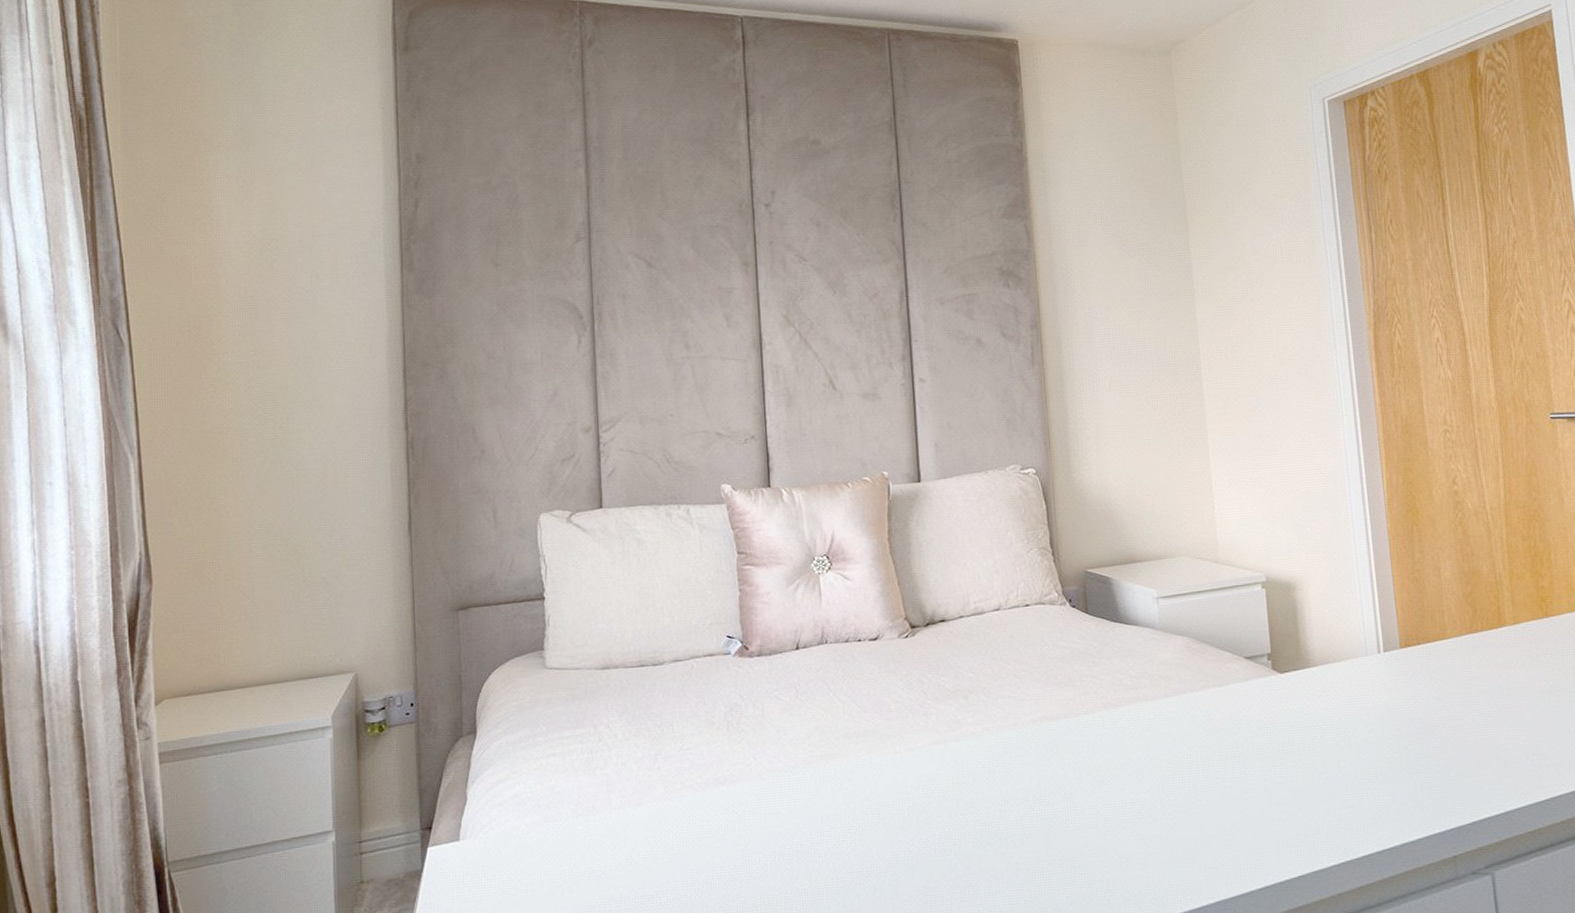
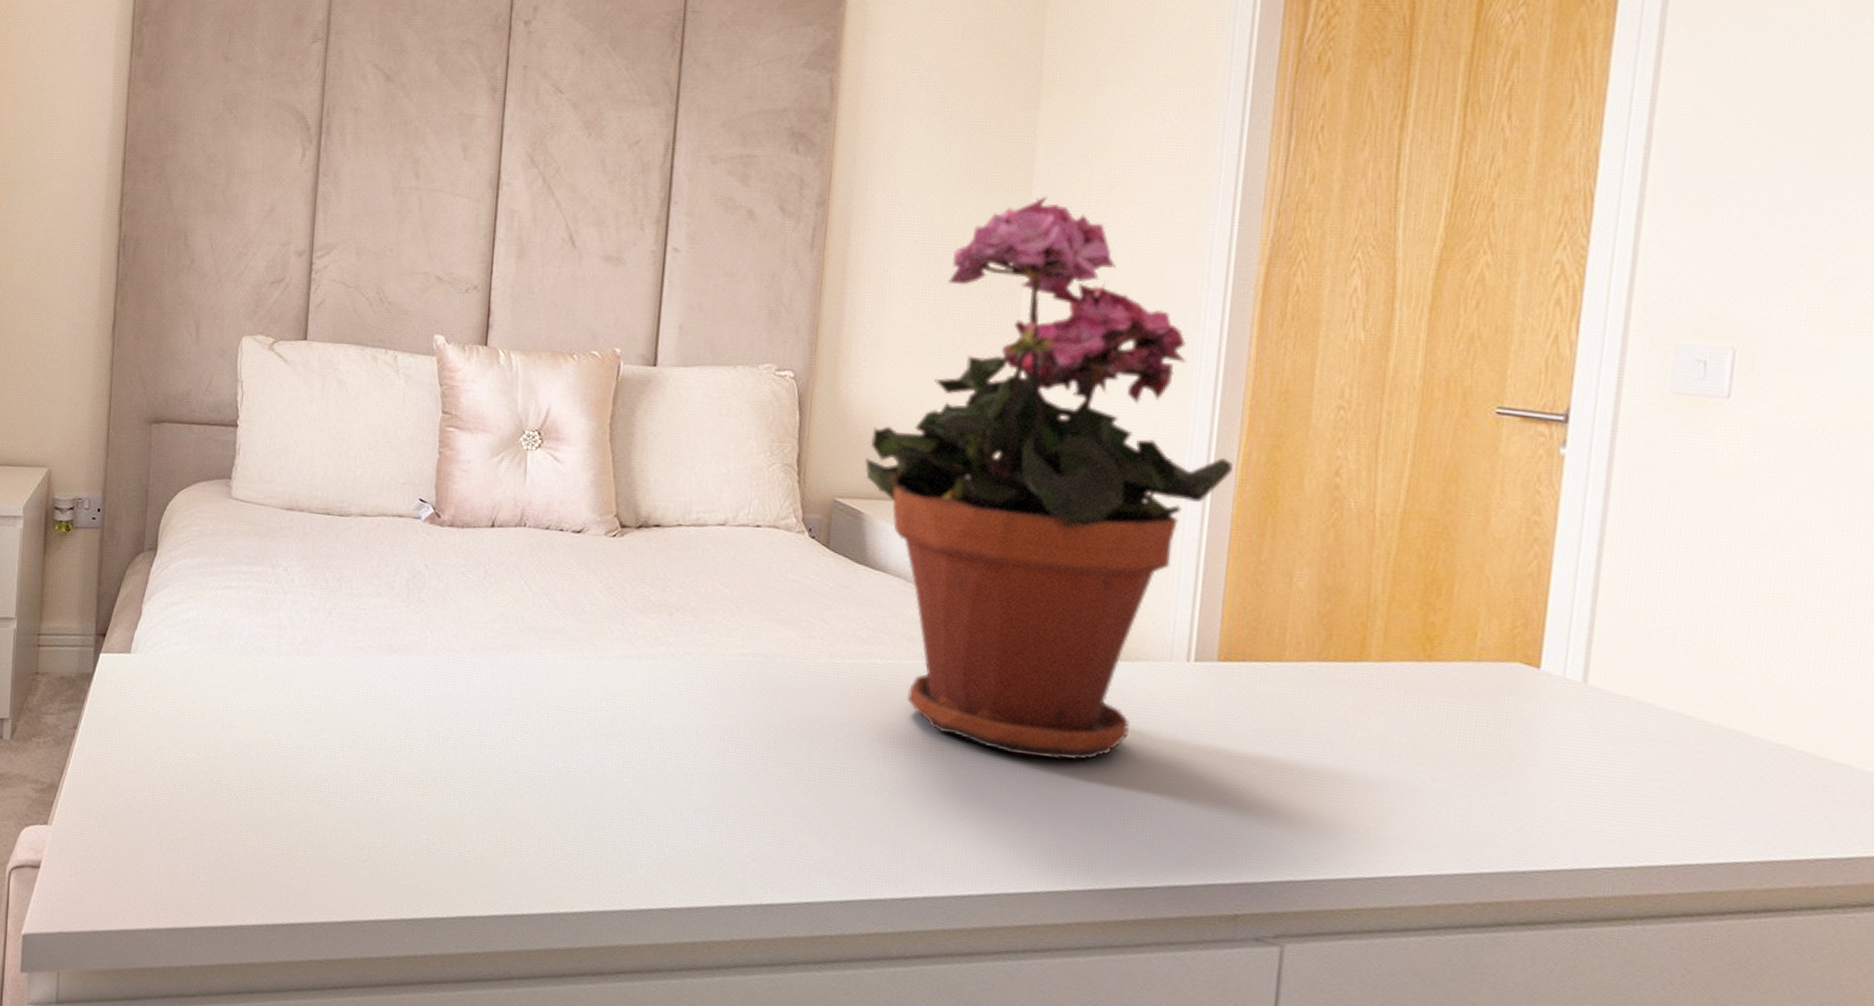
potted plant: none [1104,298,1381,760] -> present [865,196,1233,760]

